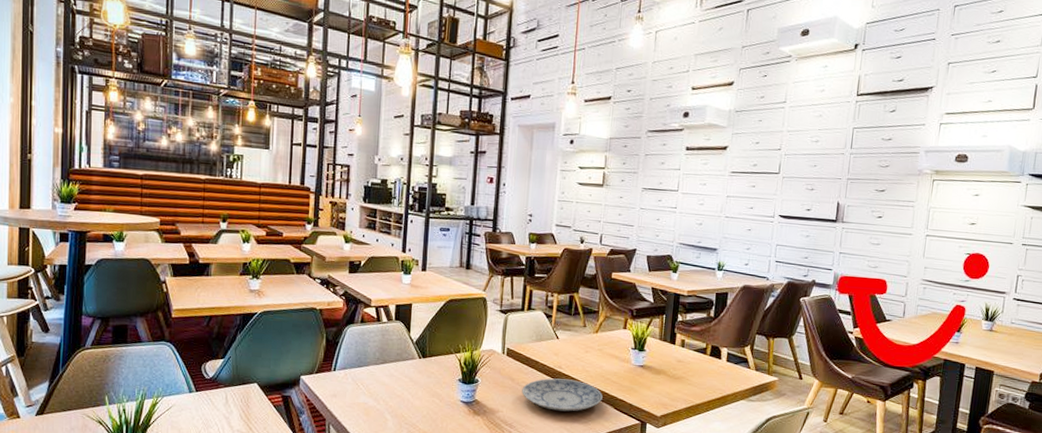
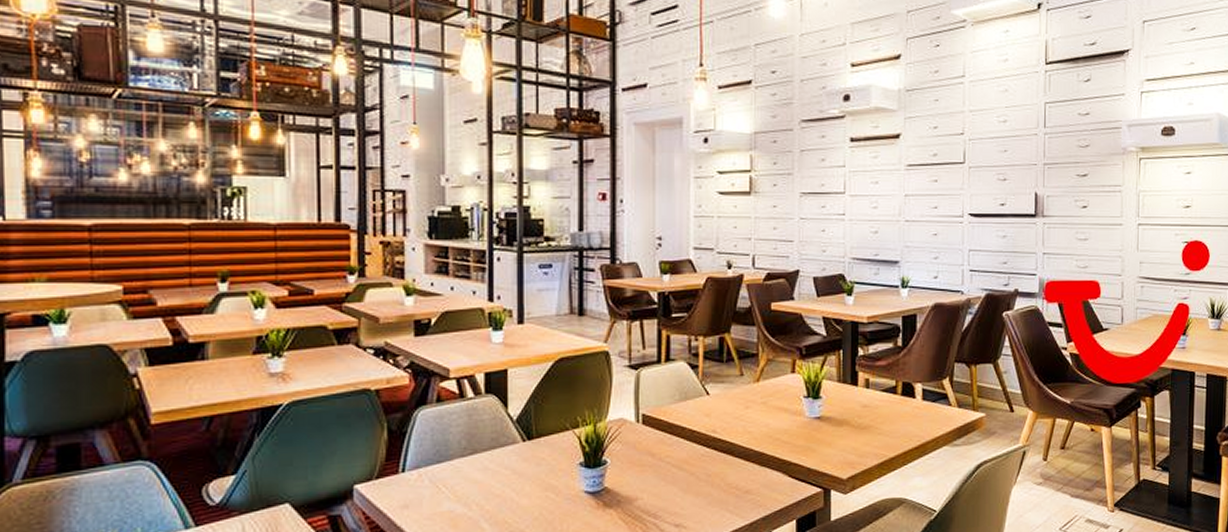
plate: present [522,378,603,412] -> none [666,445,772,489]

